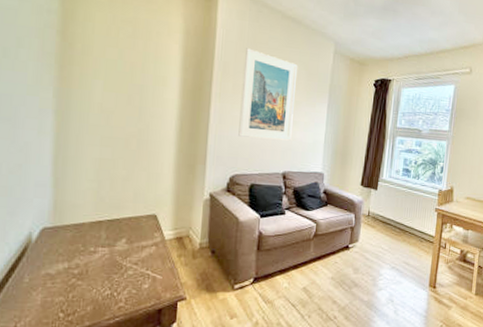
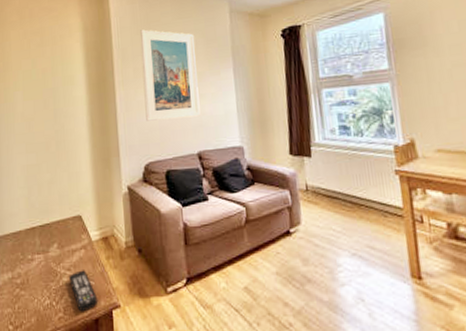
remote control: none [135,265,164,303] -> present [69,270,99,312]

